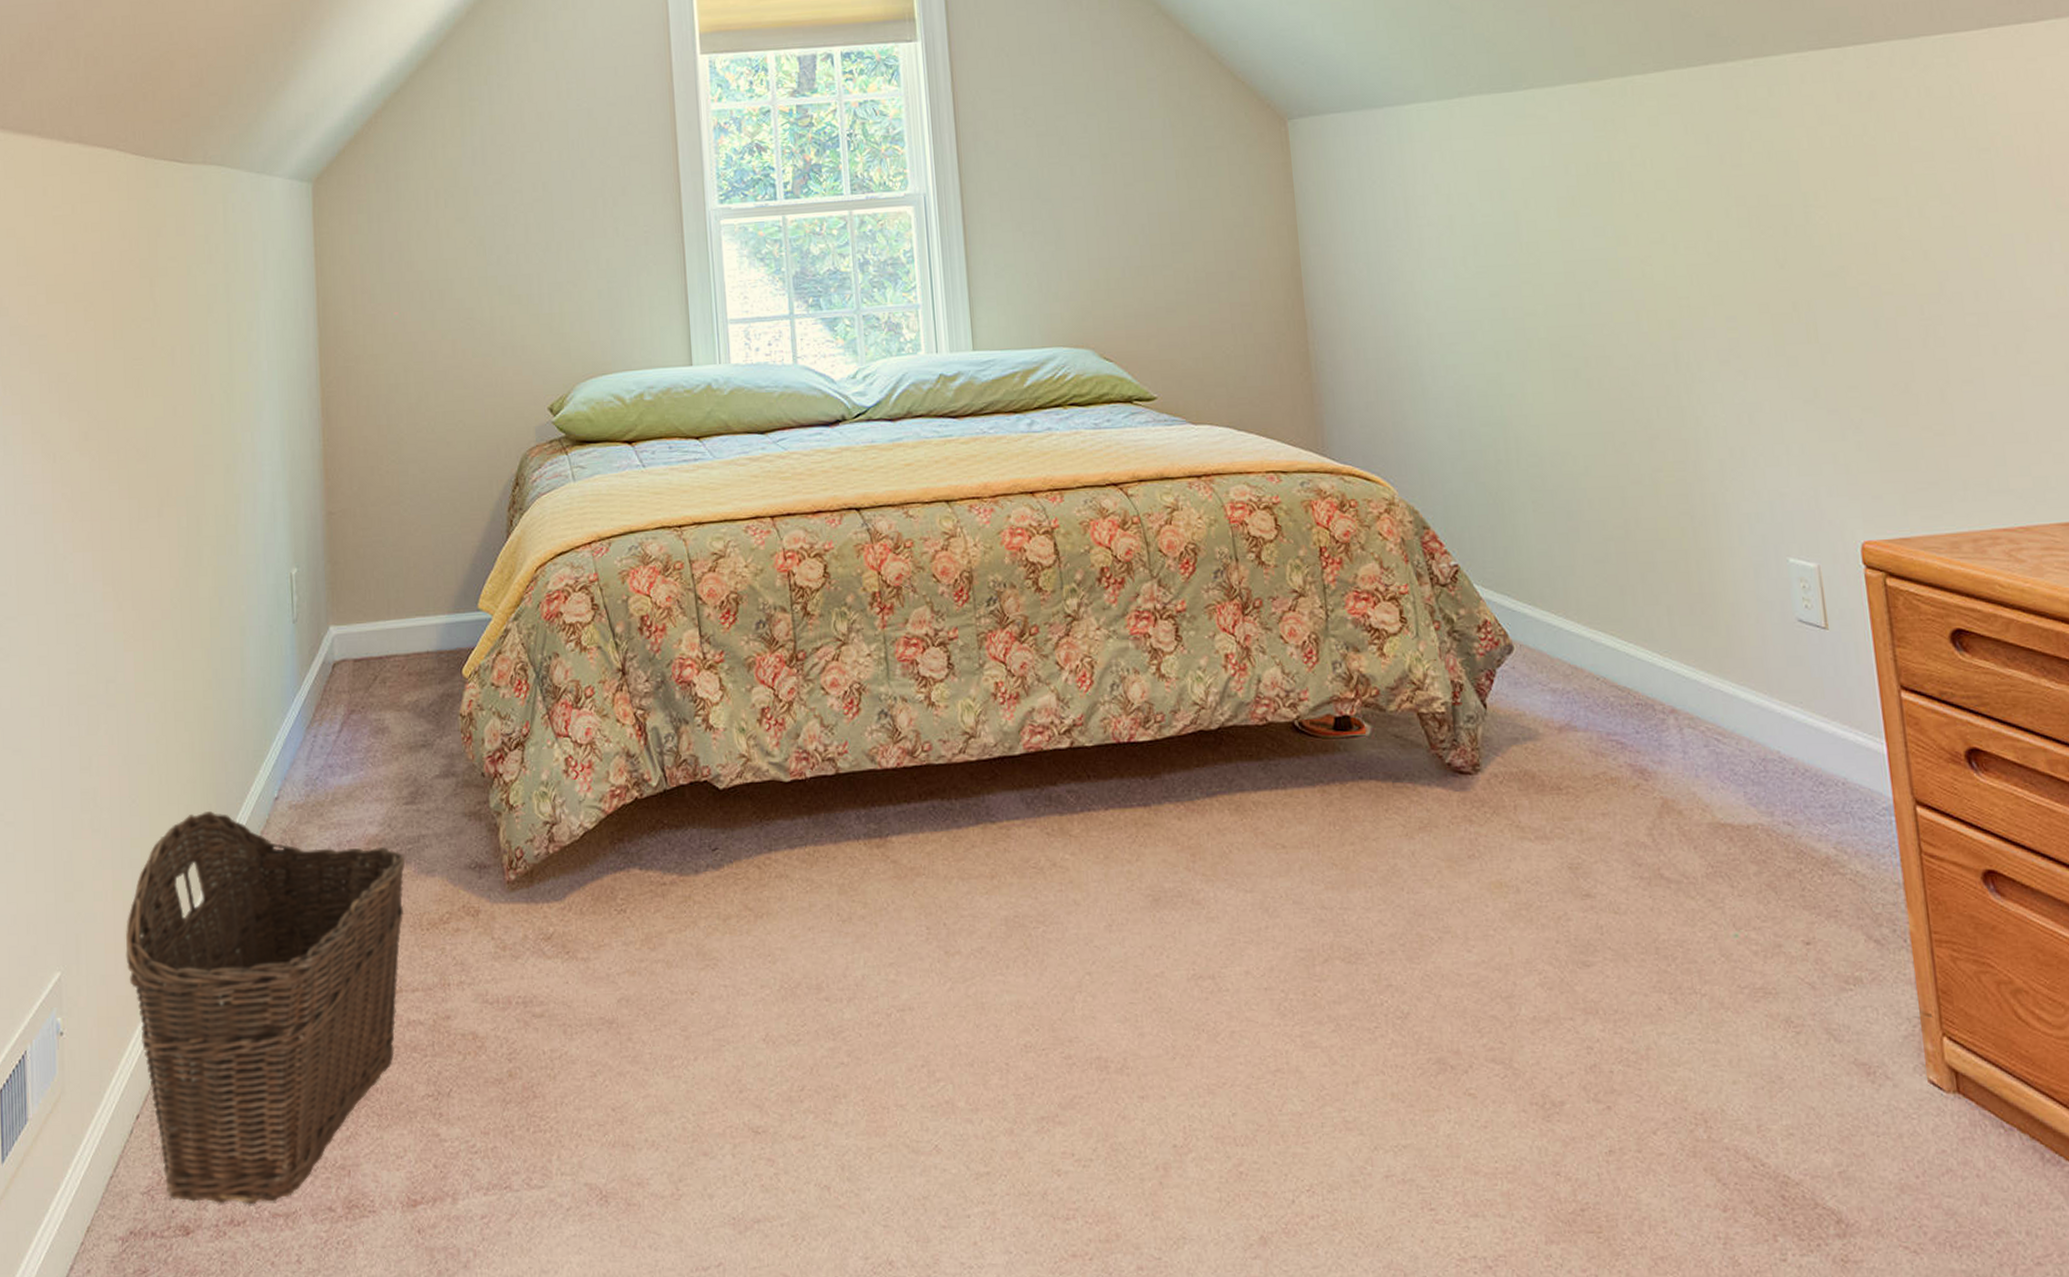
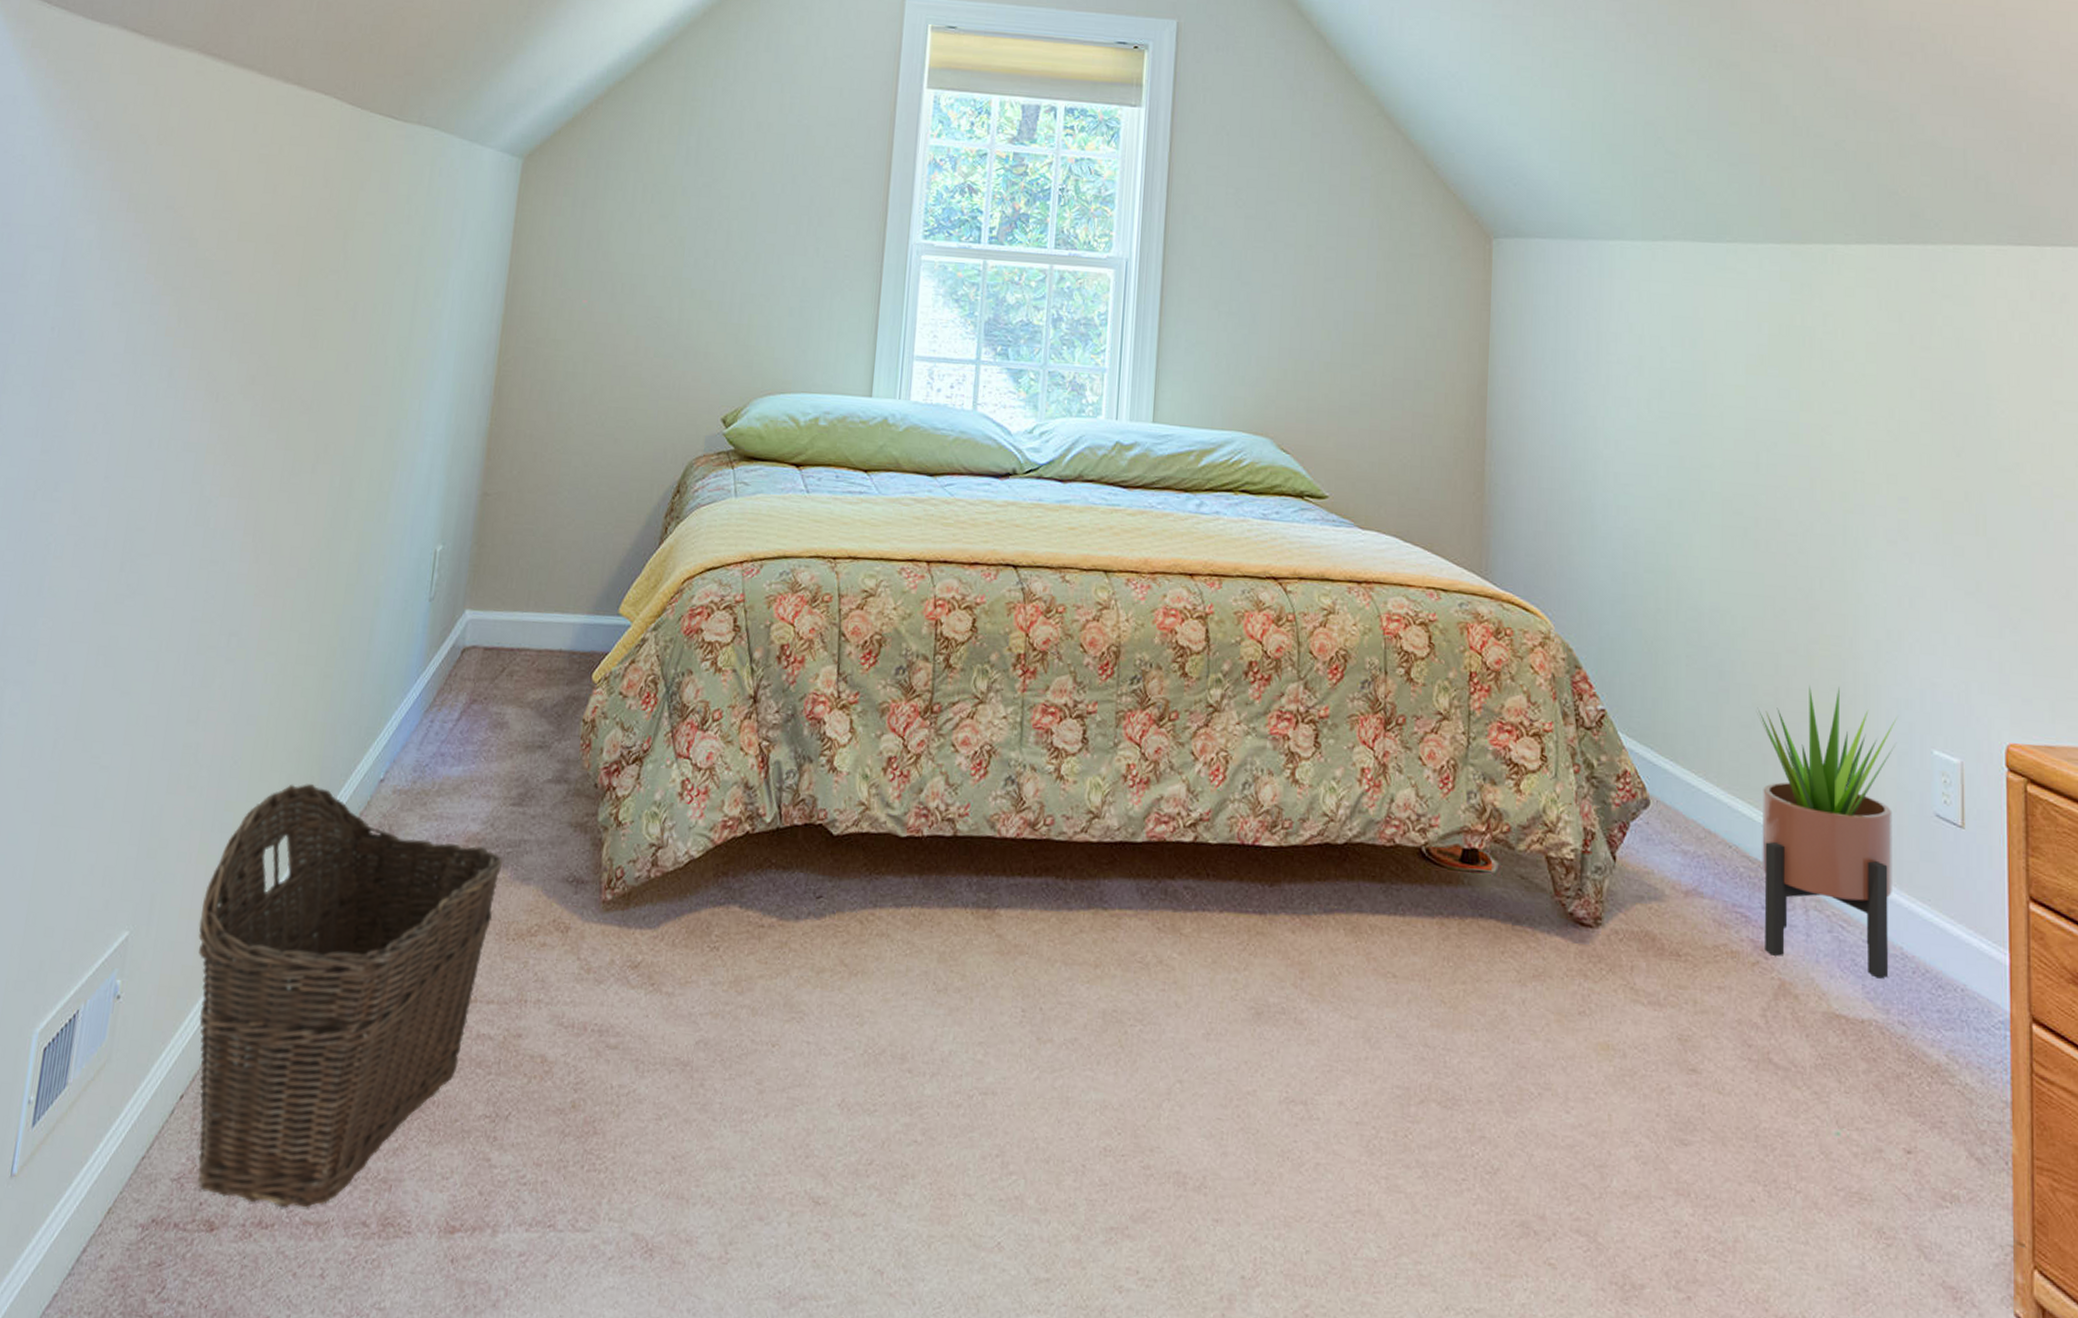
potted plant: none [1608,510,1768,784] -> present [1756,685,1898,979]

